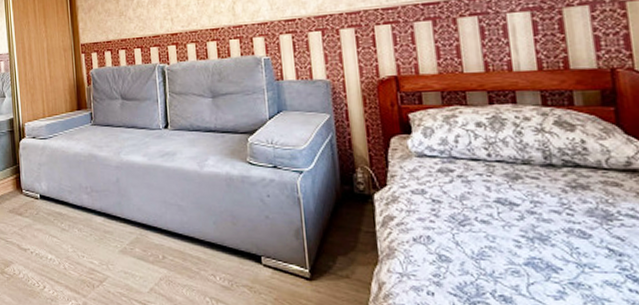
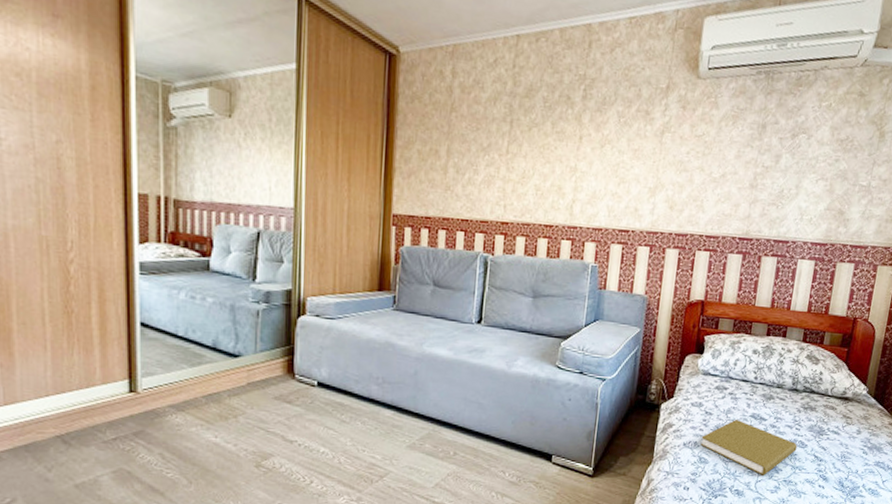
book: none [434,206,577,276] -> present [700,419,798,475]

